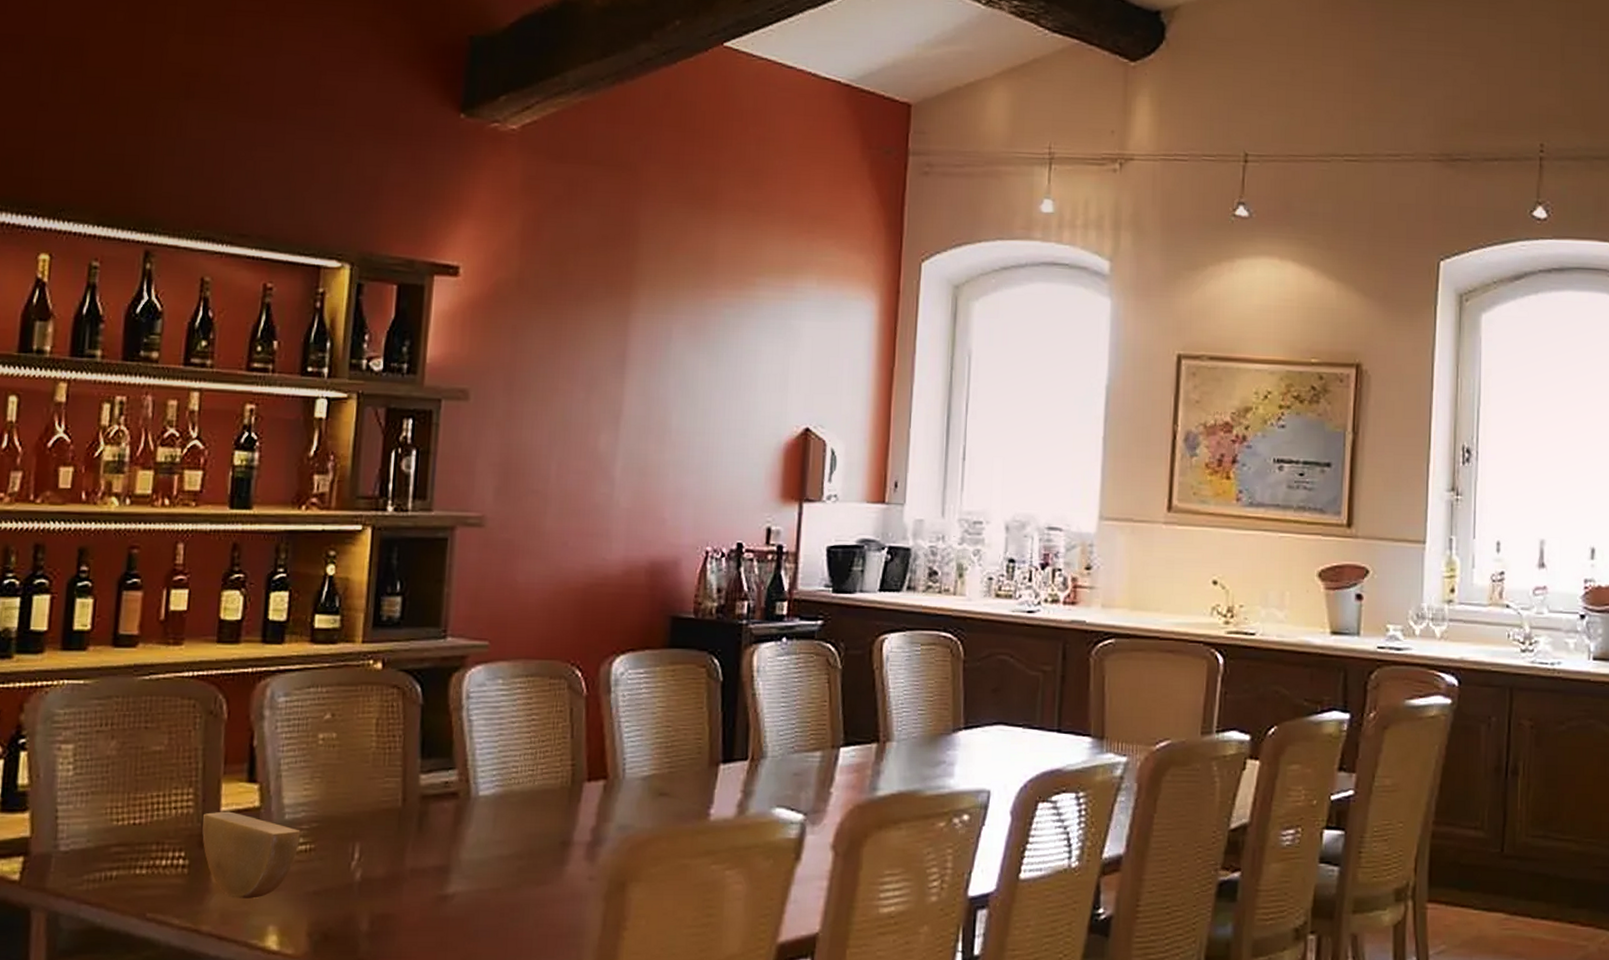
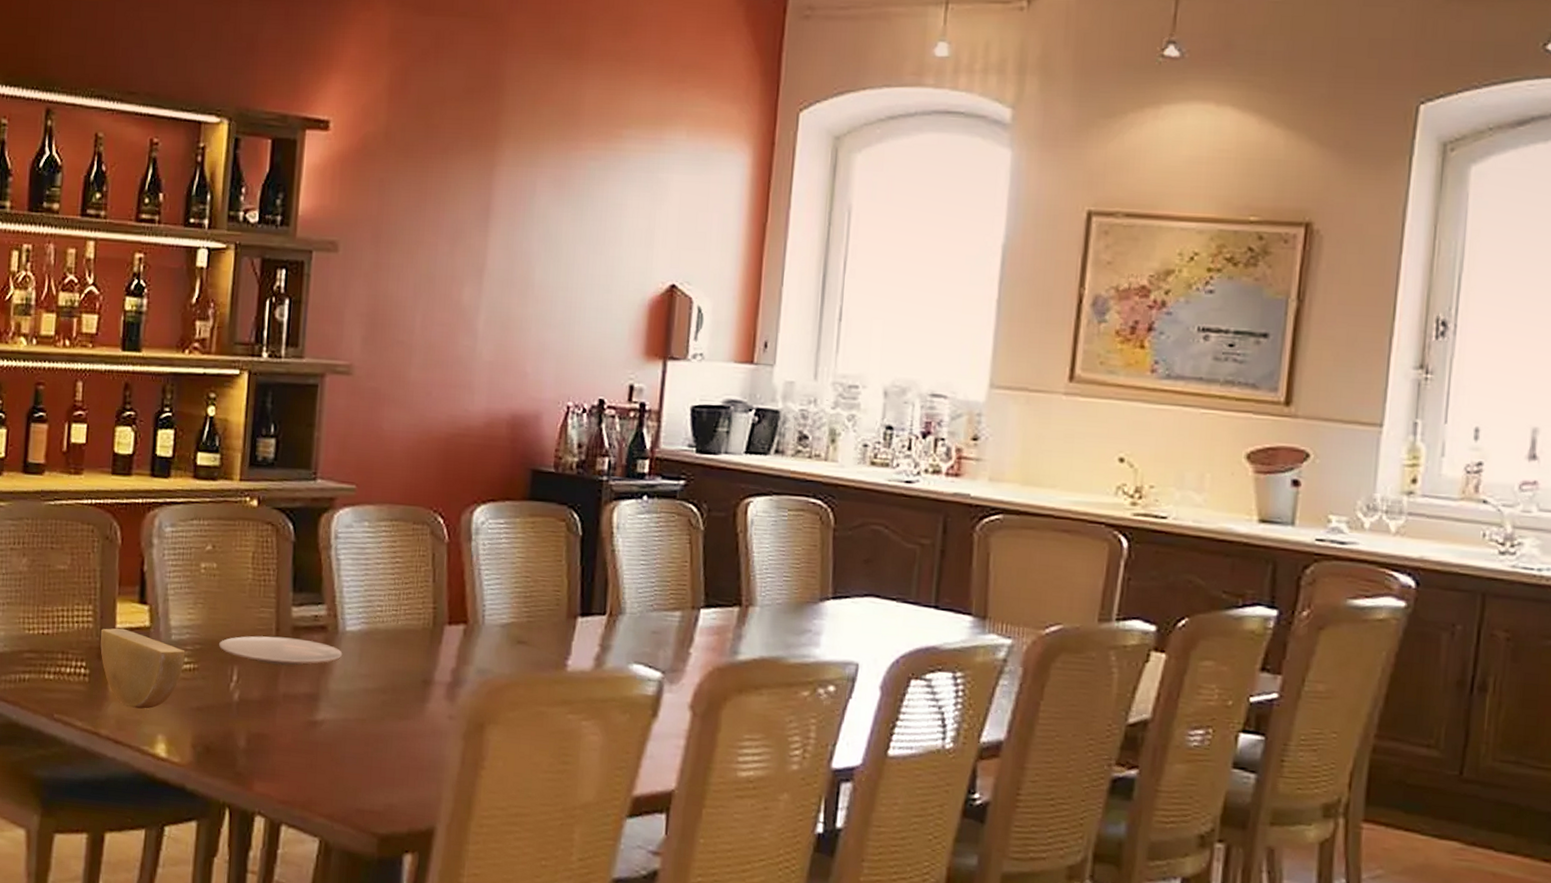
plate: none [339,807,476,837] -> present [219,635,343,666]

